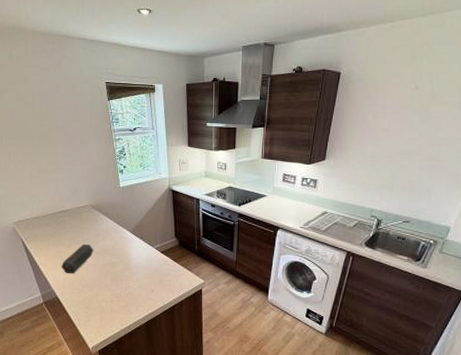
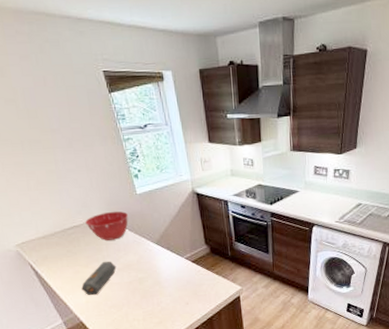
mixing bowl: none [73,200,110,226] -> present [85,211,128,241]

